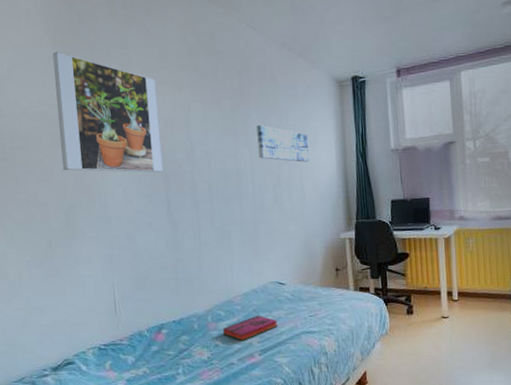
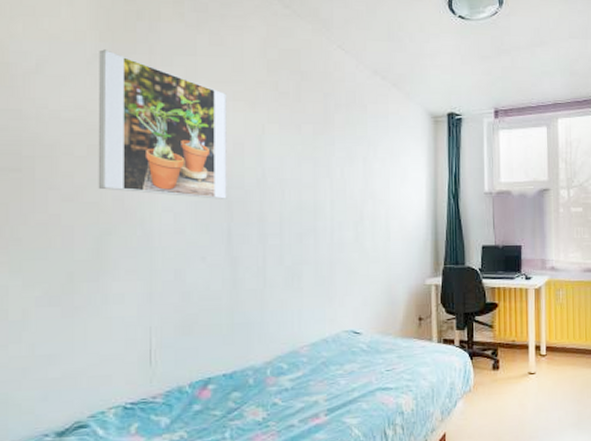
hardback book: present [223,315,277,342] -> none [284,368,349,400]
wall art: present [256,125,309,162] -> none [341,155,397,199]

